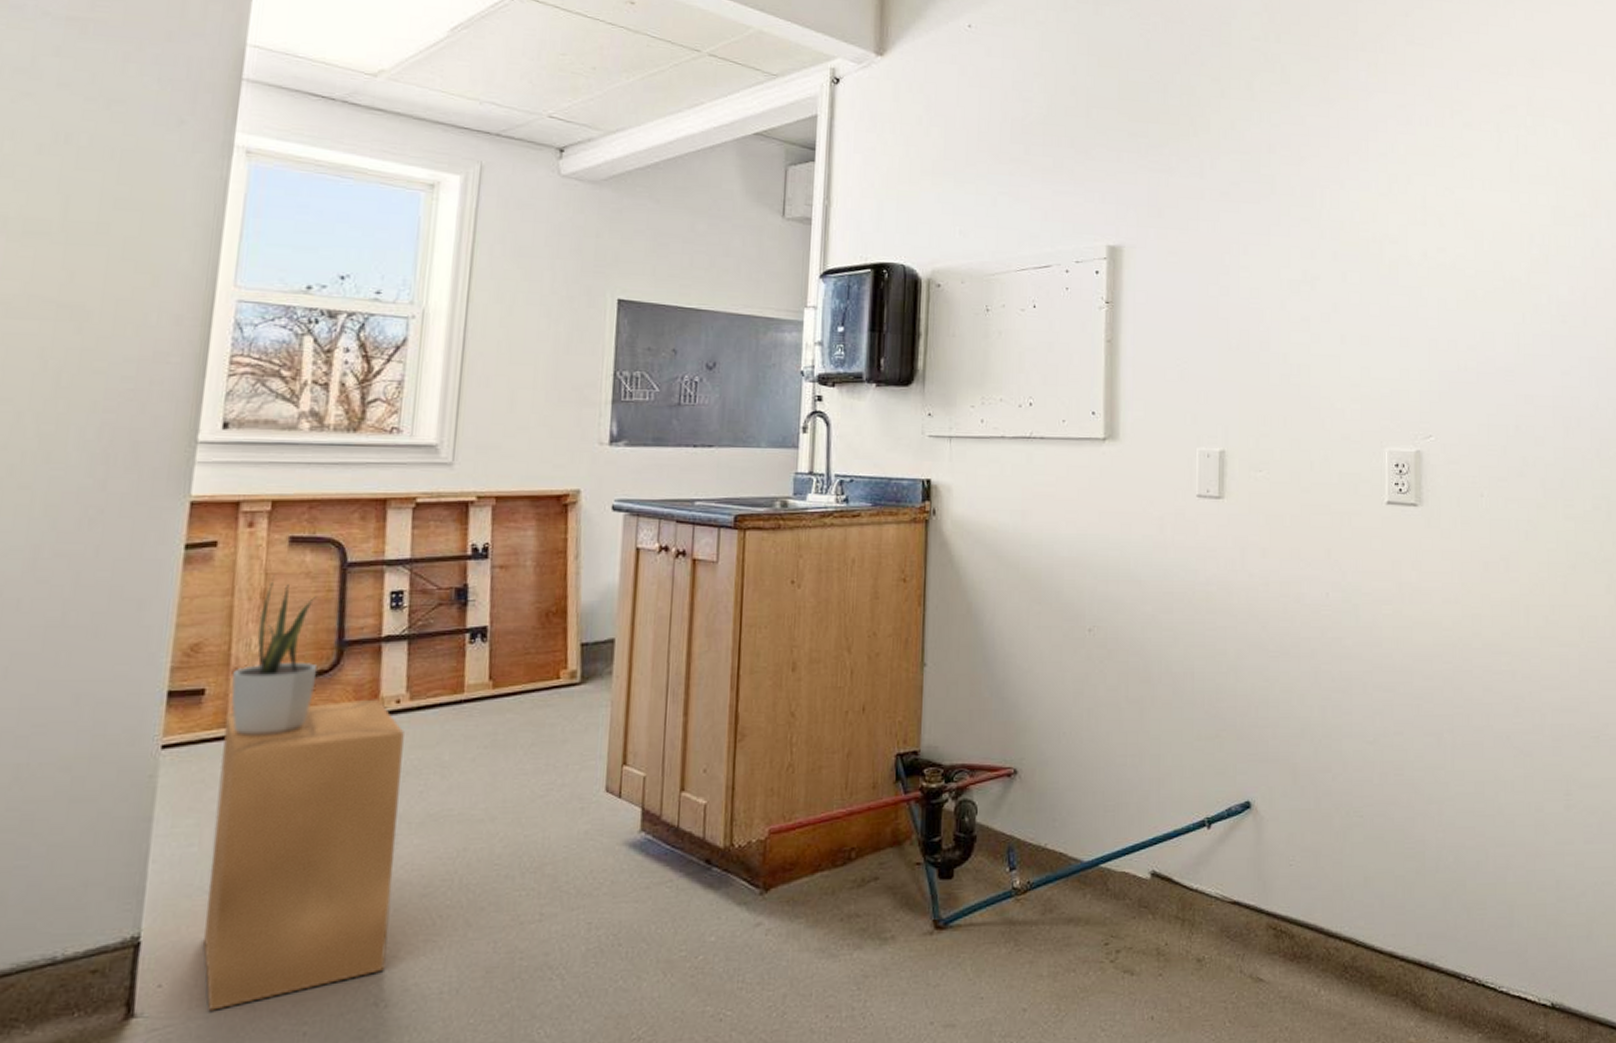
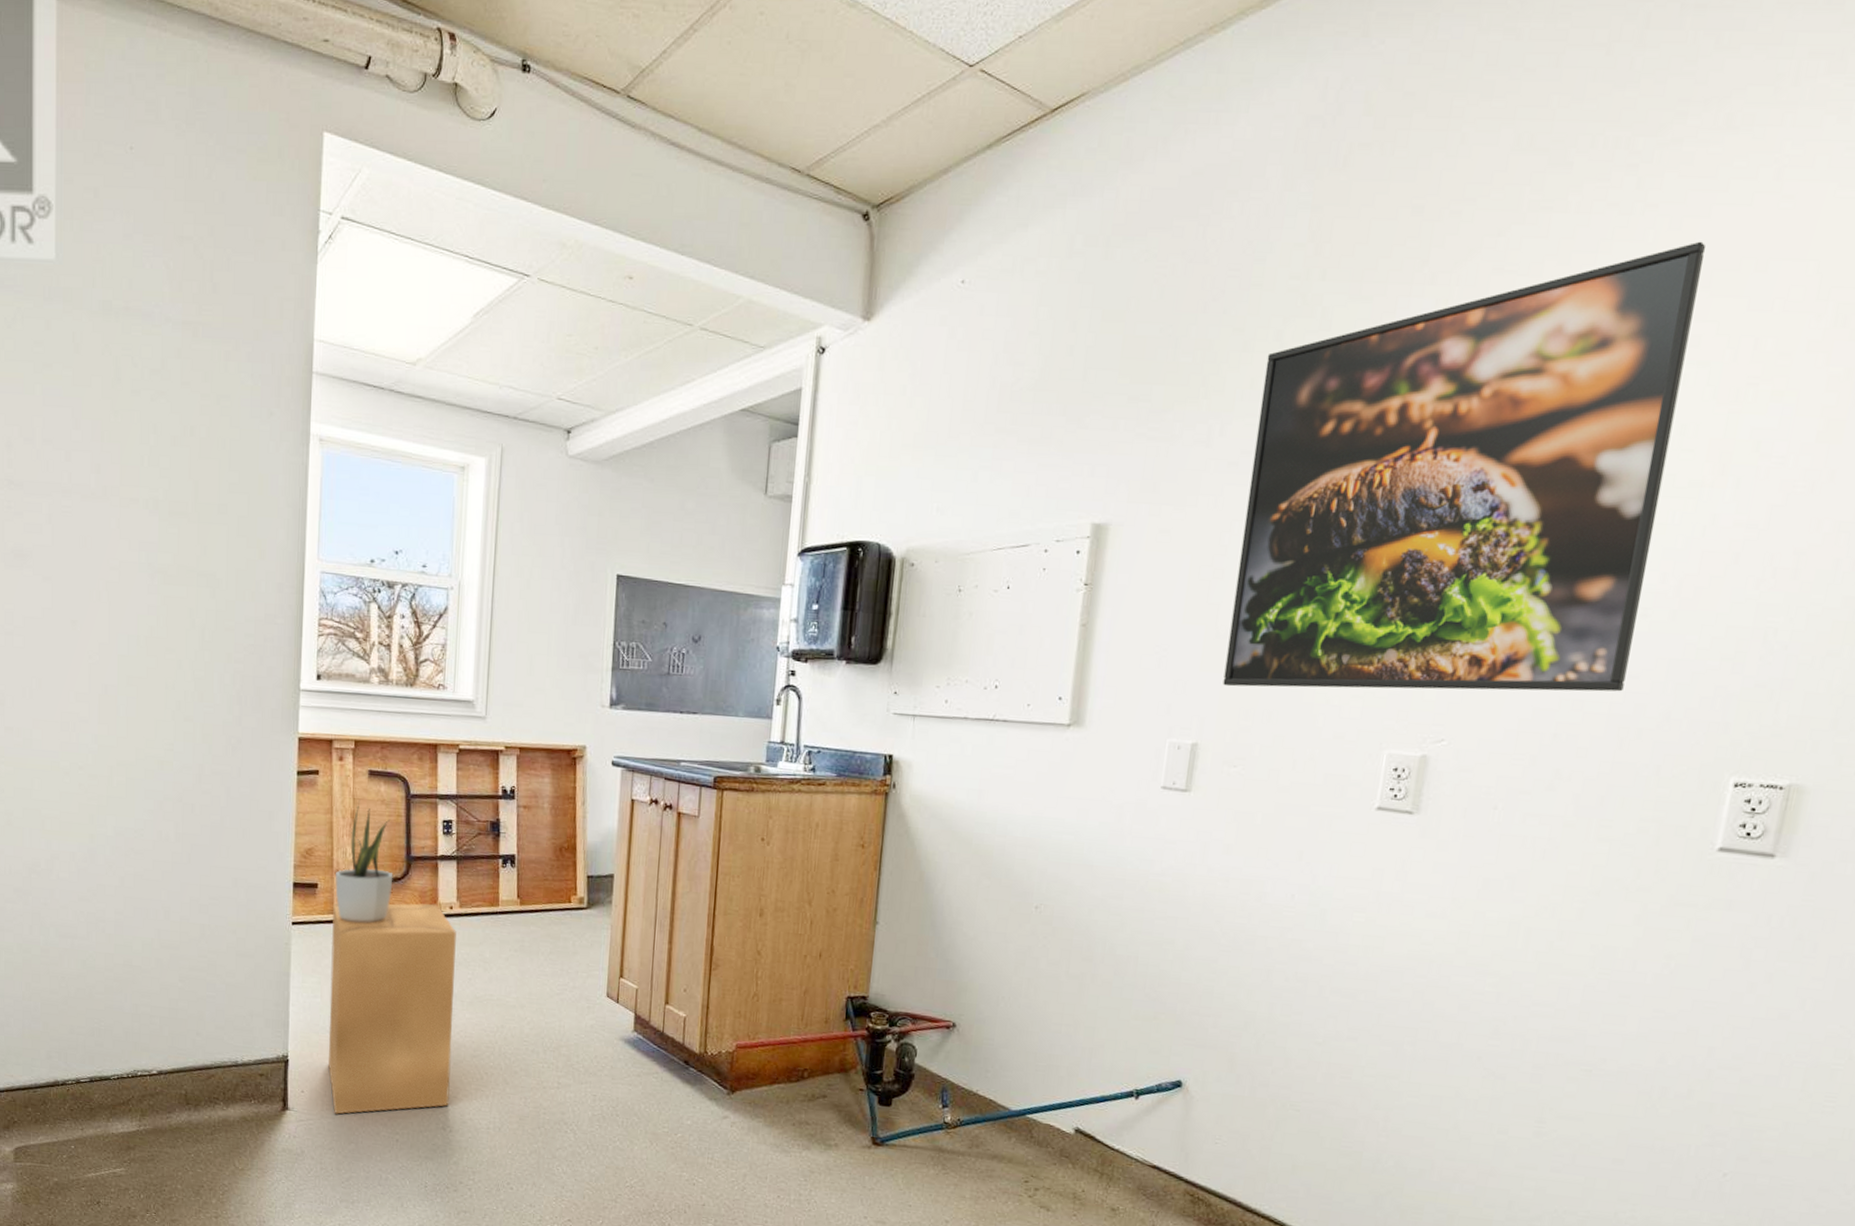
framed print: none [1240,29,1560,395] -> present [1223,241,1707,692]

